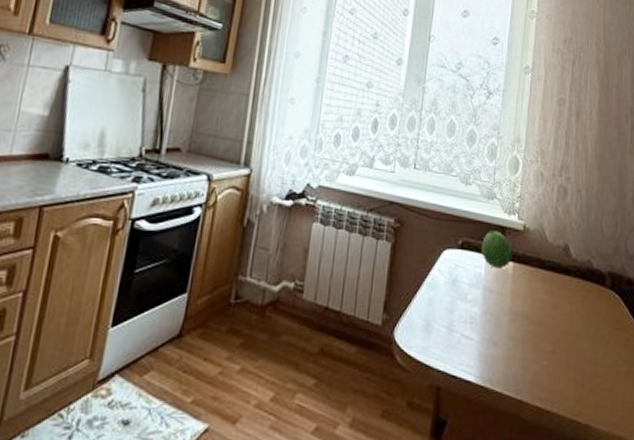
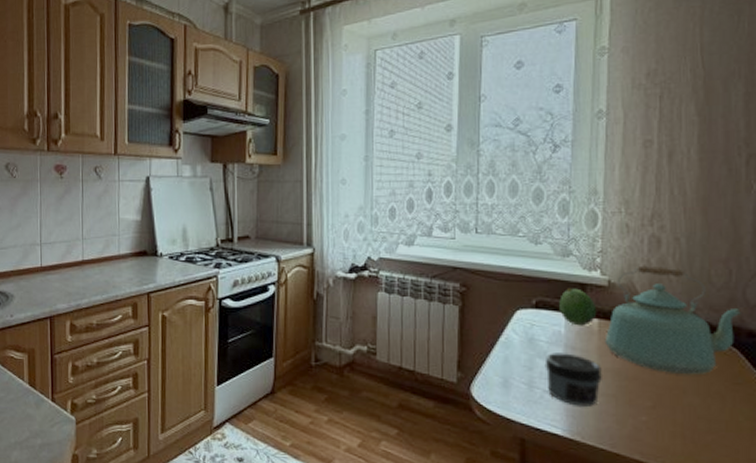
jar: none [464,295,513,351] -> present [544,353,602,406]
kettle: none [517,212,624,320] -> present [604,265,743,375]

